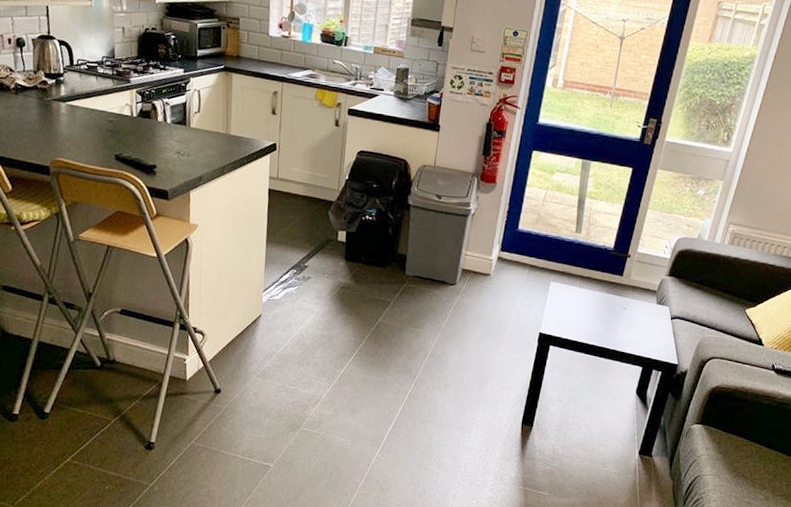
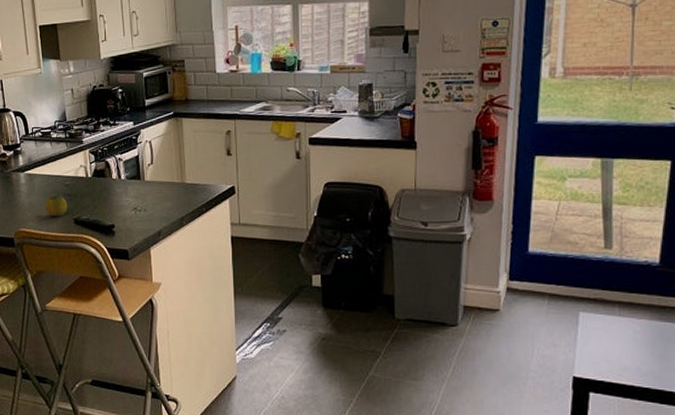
fruit: none [85,129,110,151] -> present [44,195,68,216]

